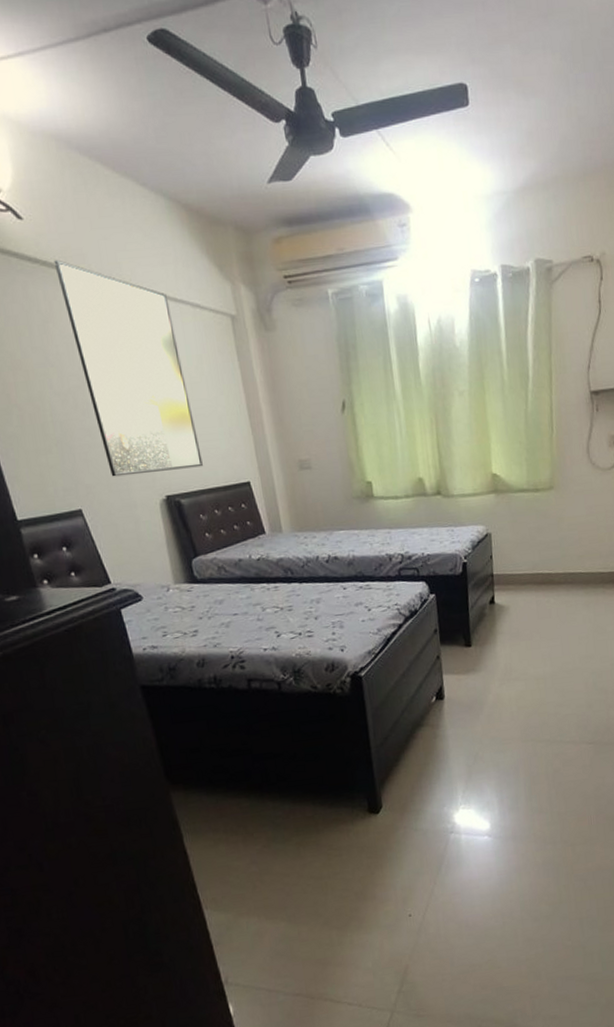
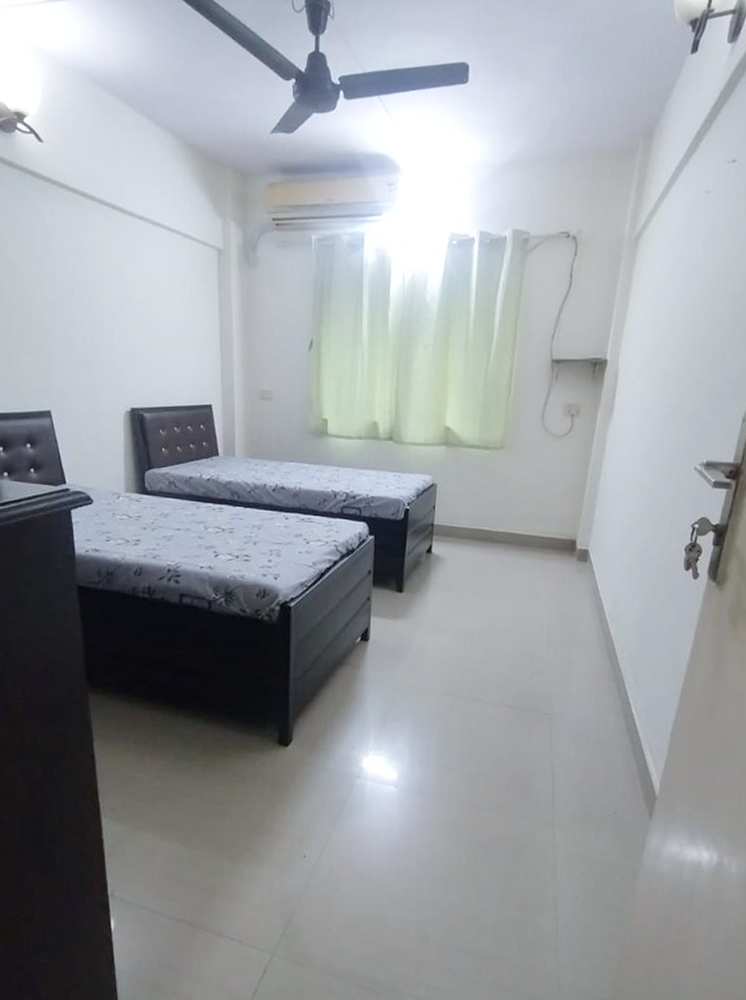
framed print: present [54,259,203,477] -> none [64,181,170,385]

